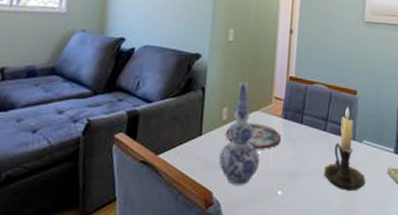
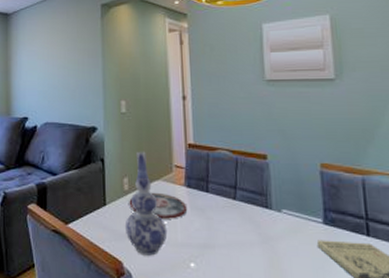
candle holder: present [324,107,366,190] -> none [239,173,292,266]

